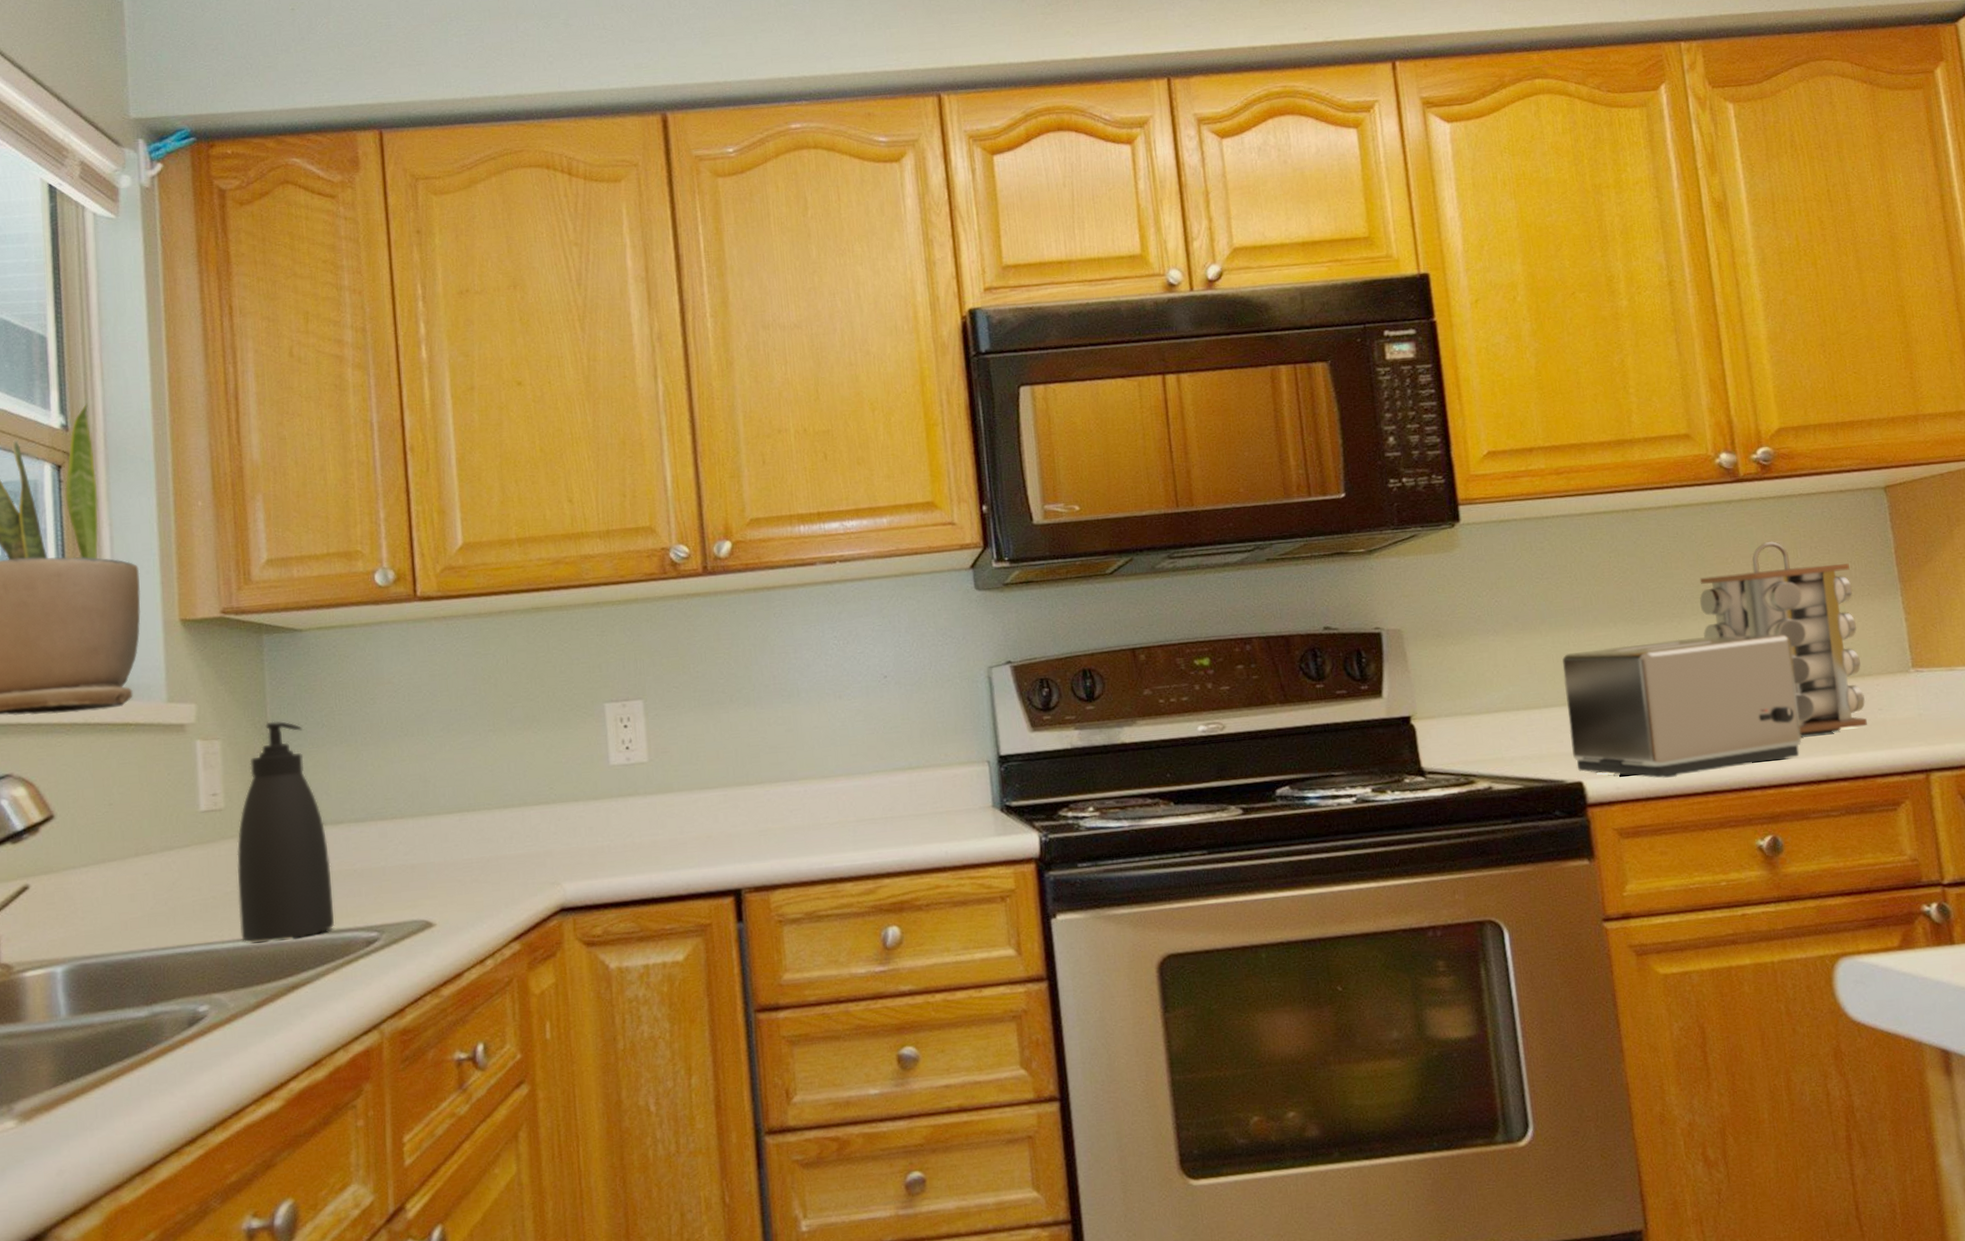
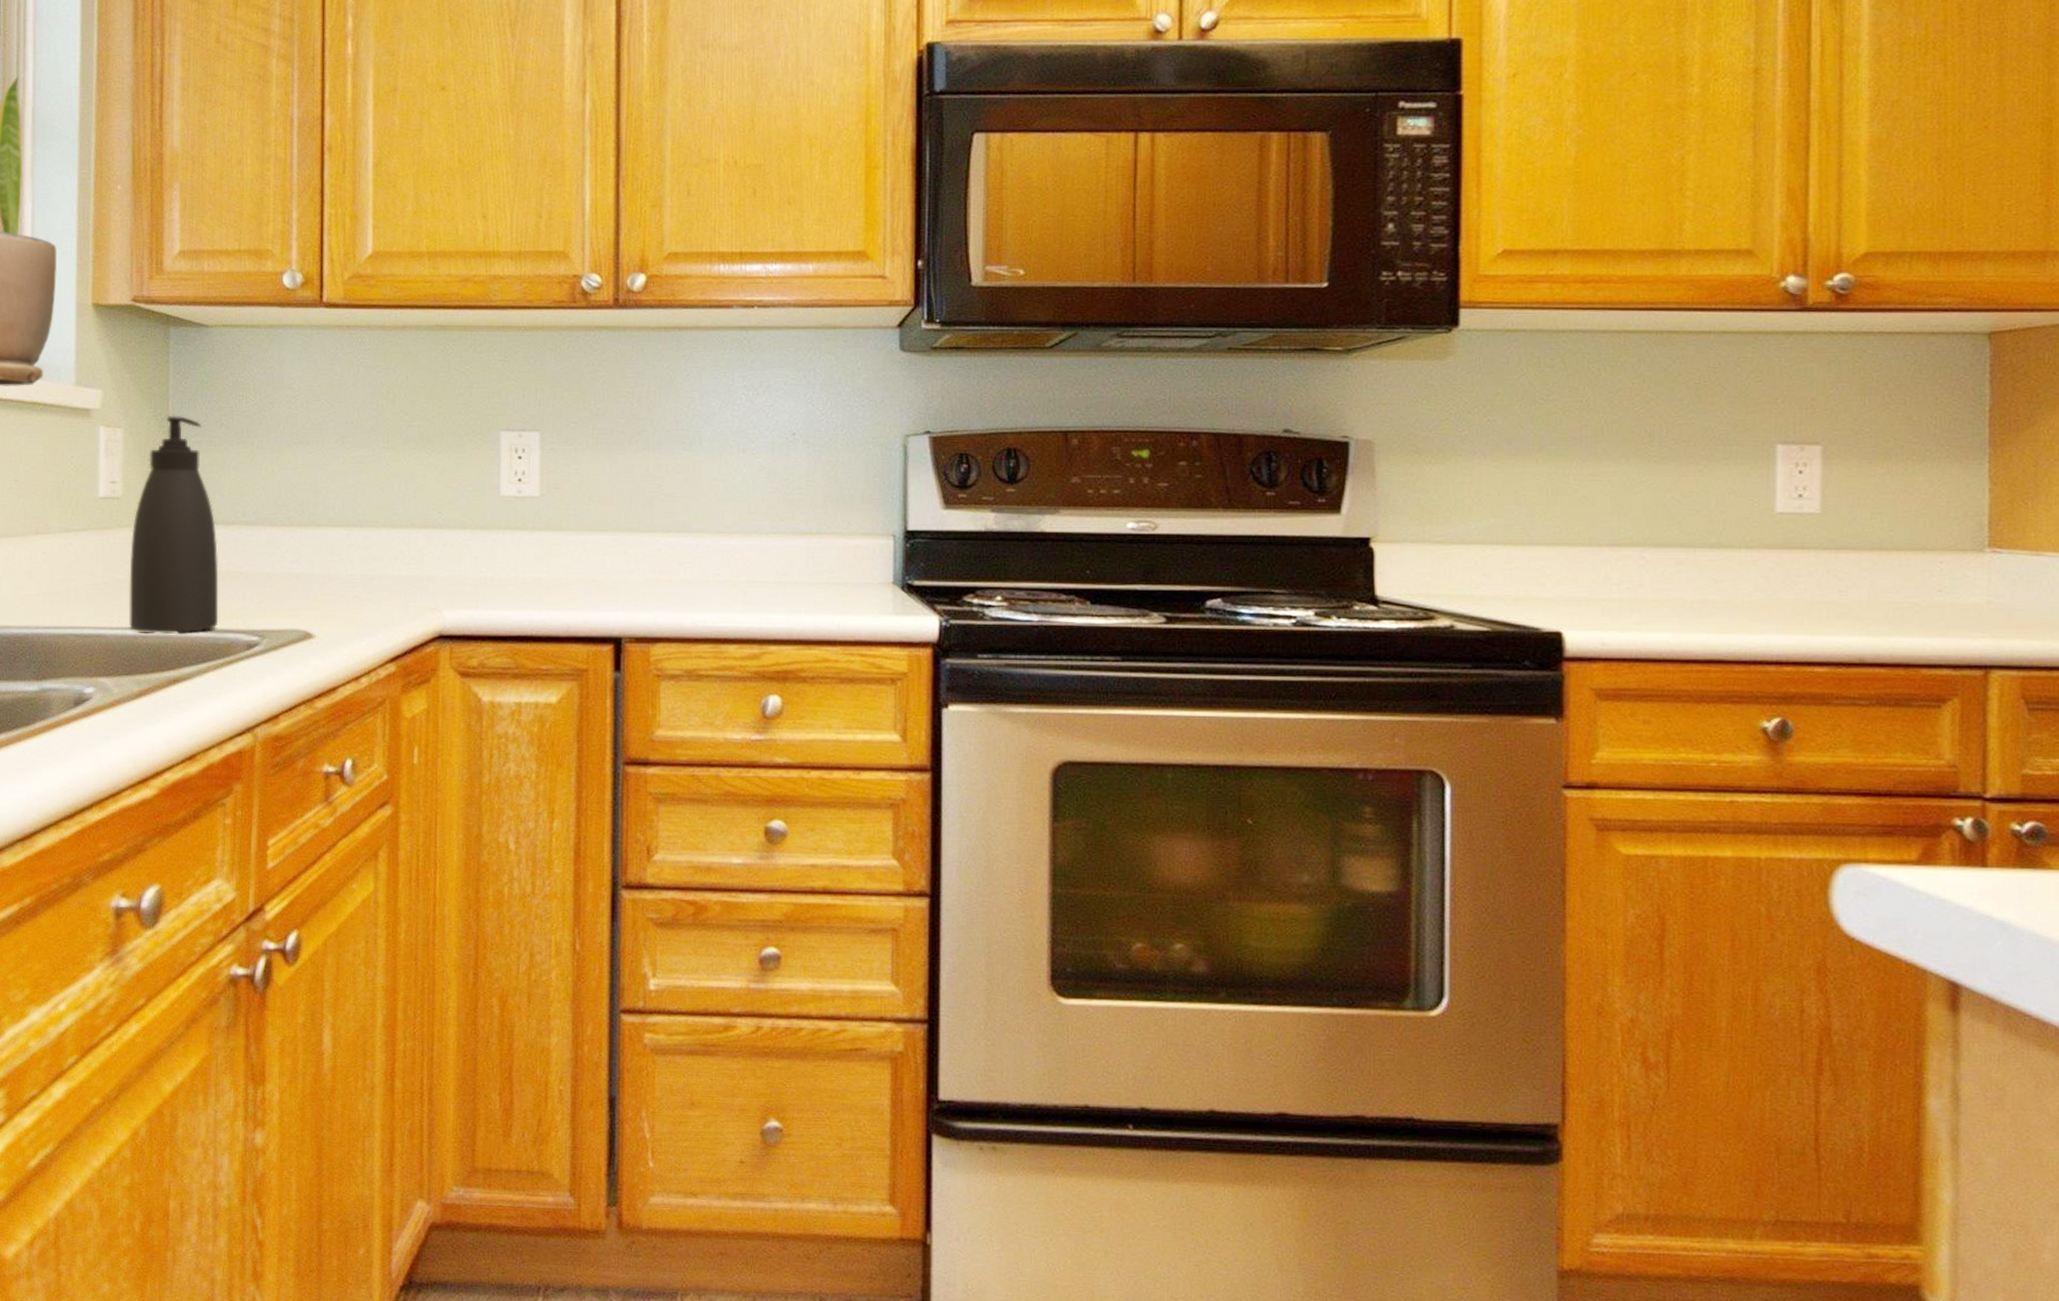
toaster: present [1562,634,1802,778] -> none [1554,484,1839,640]
spice rack: present [1699,541,1867,736] -> none [1734,384,1928,611]

